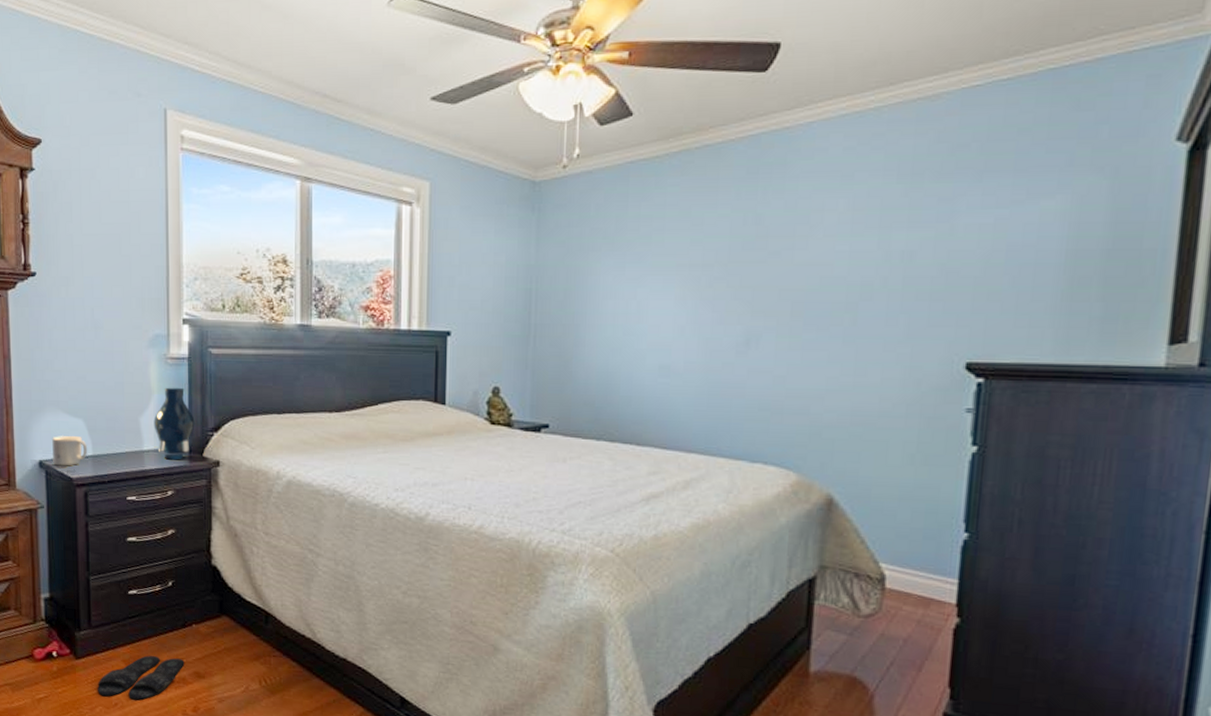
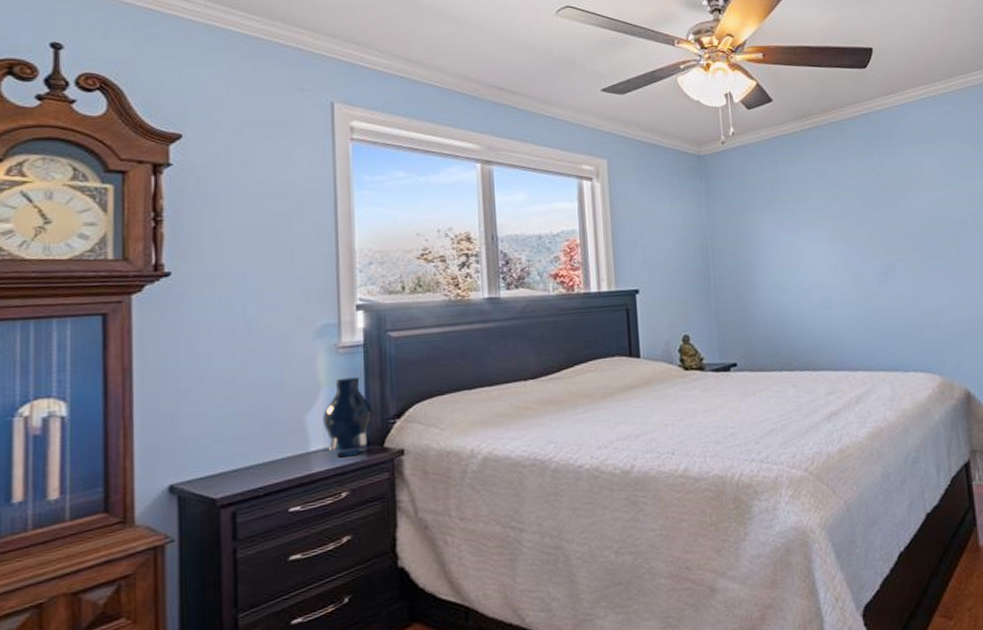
mug: present [52,435,88,466] -> none [188,448,237,488]

